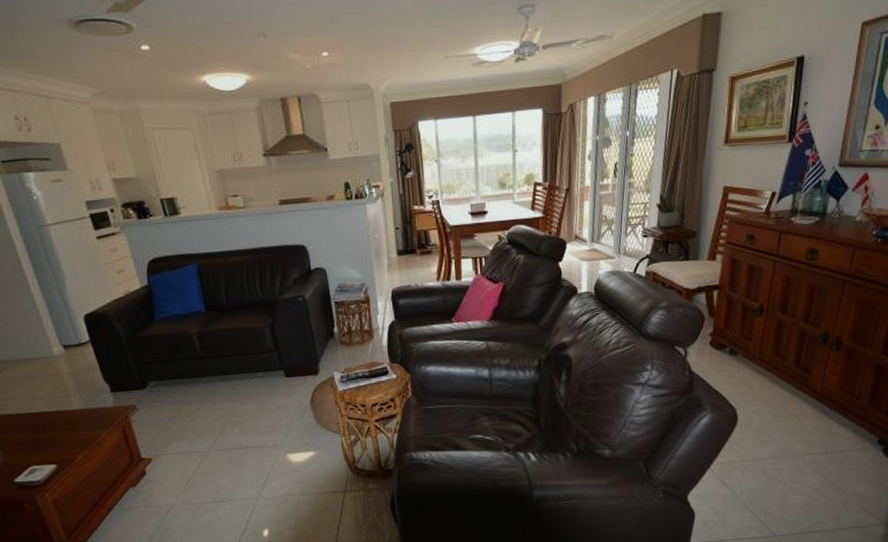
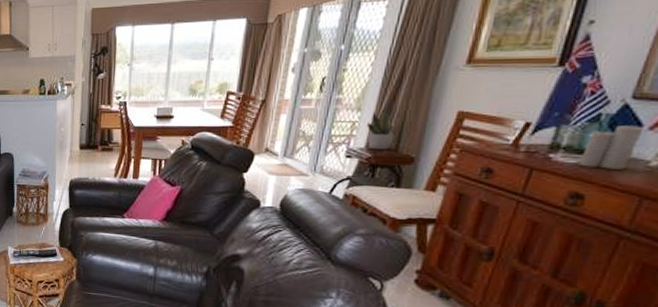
candle: none [809,186,849,227] -> present [574,123,644,170]

